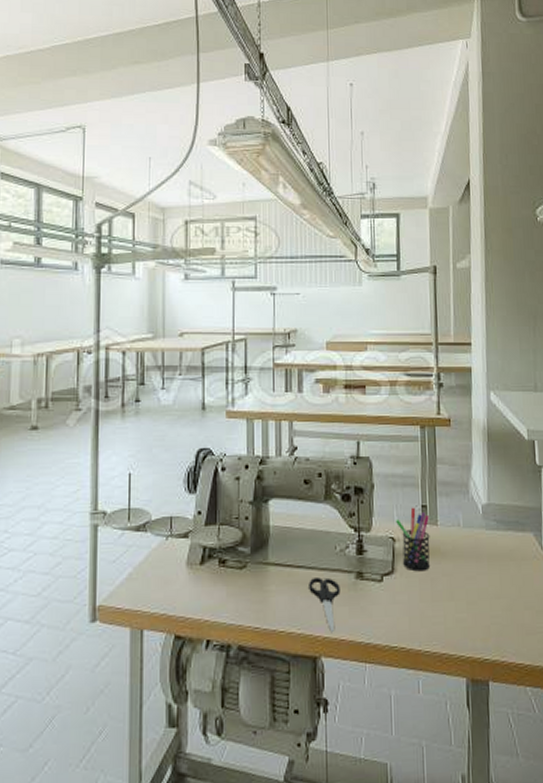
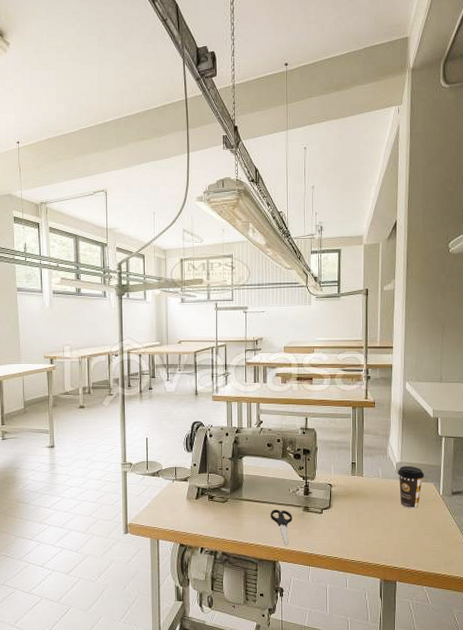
pen holder: present [396,507,430,572] -> none [333,463,357,508]
coffee cup: none [483,508,520,571] -> present [397,466,424,509]

